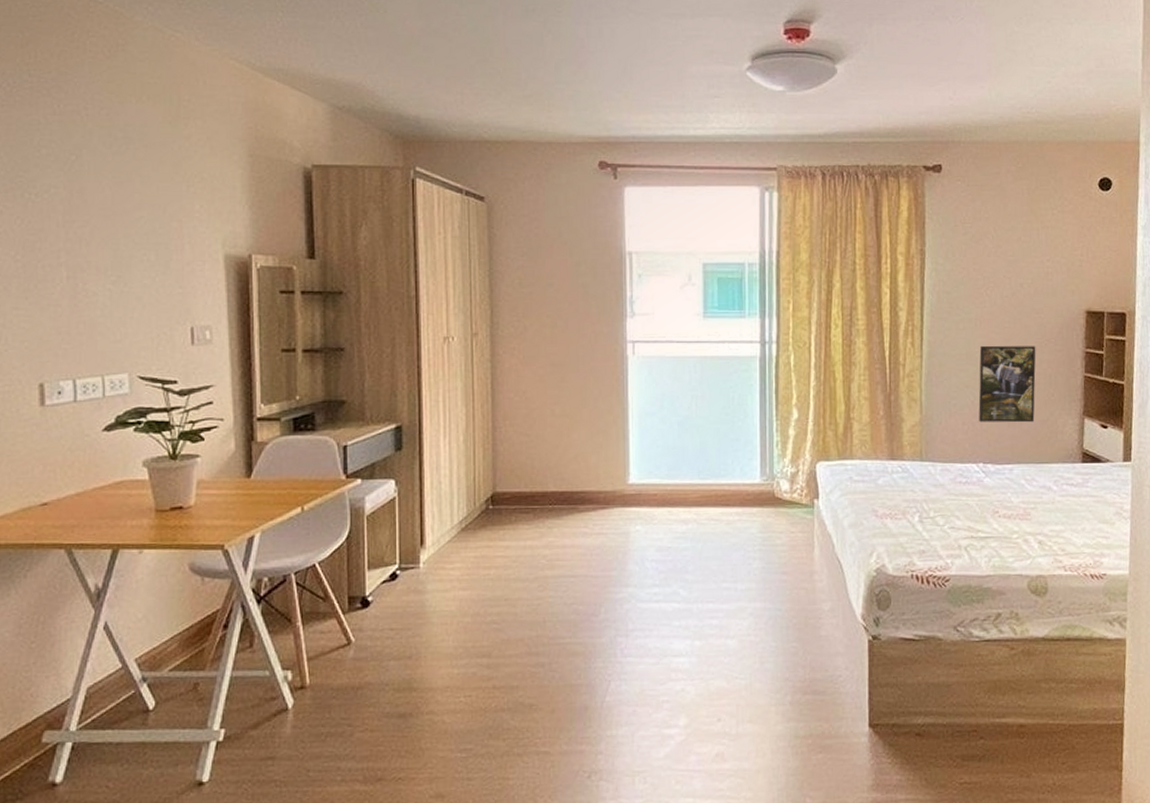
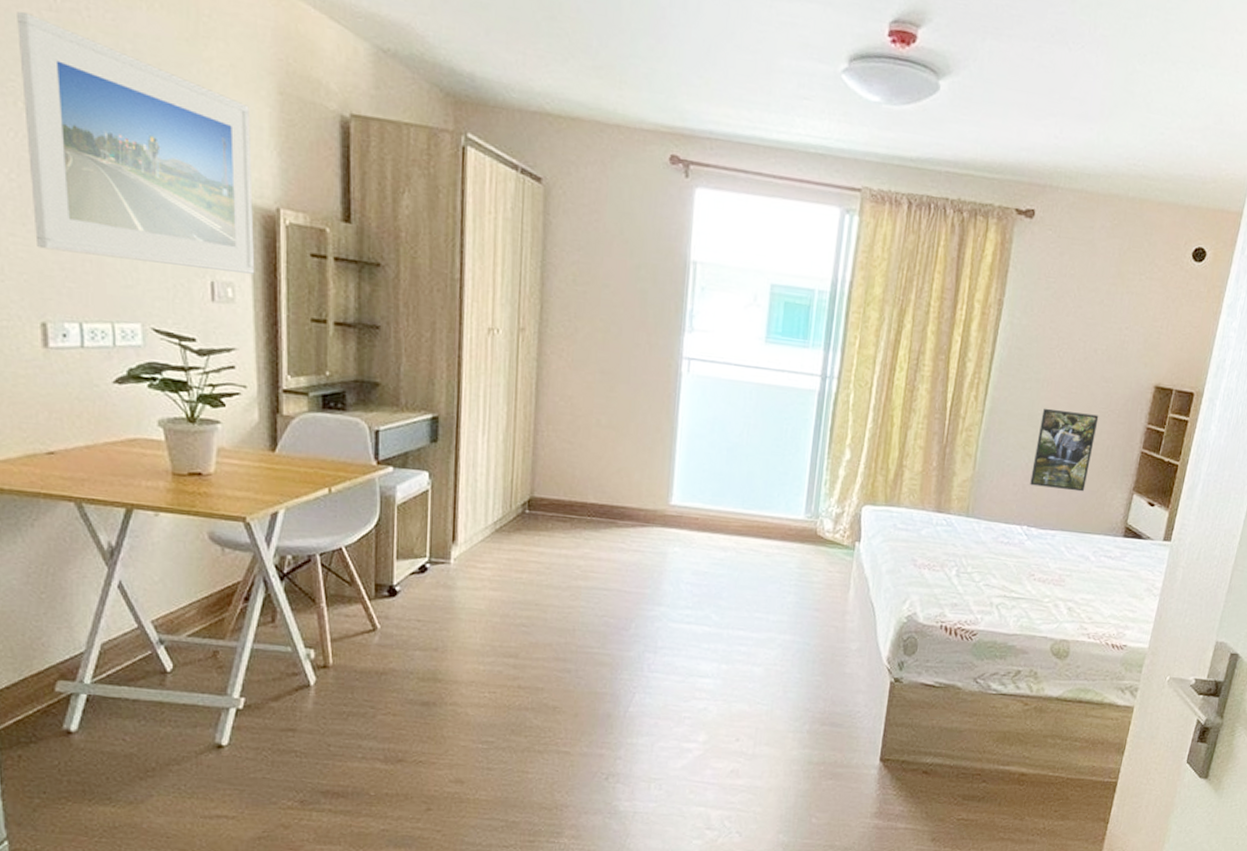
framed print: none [26,120,230,317] -> present [17,12,255,274]

